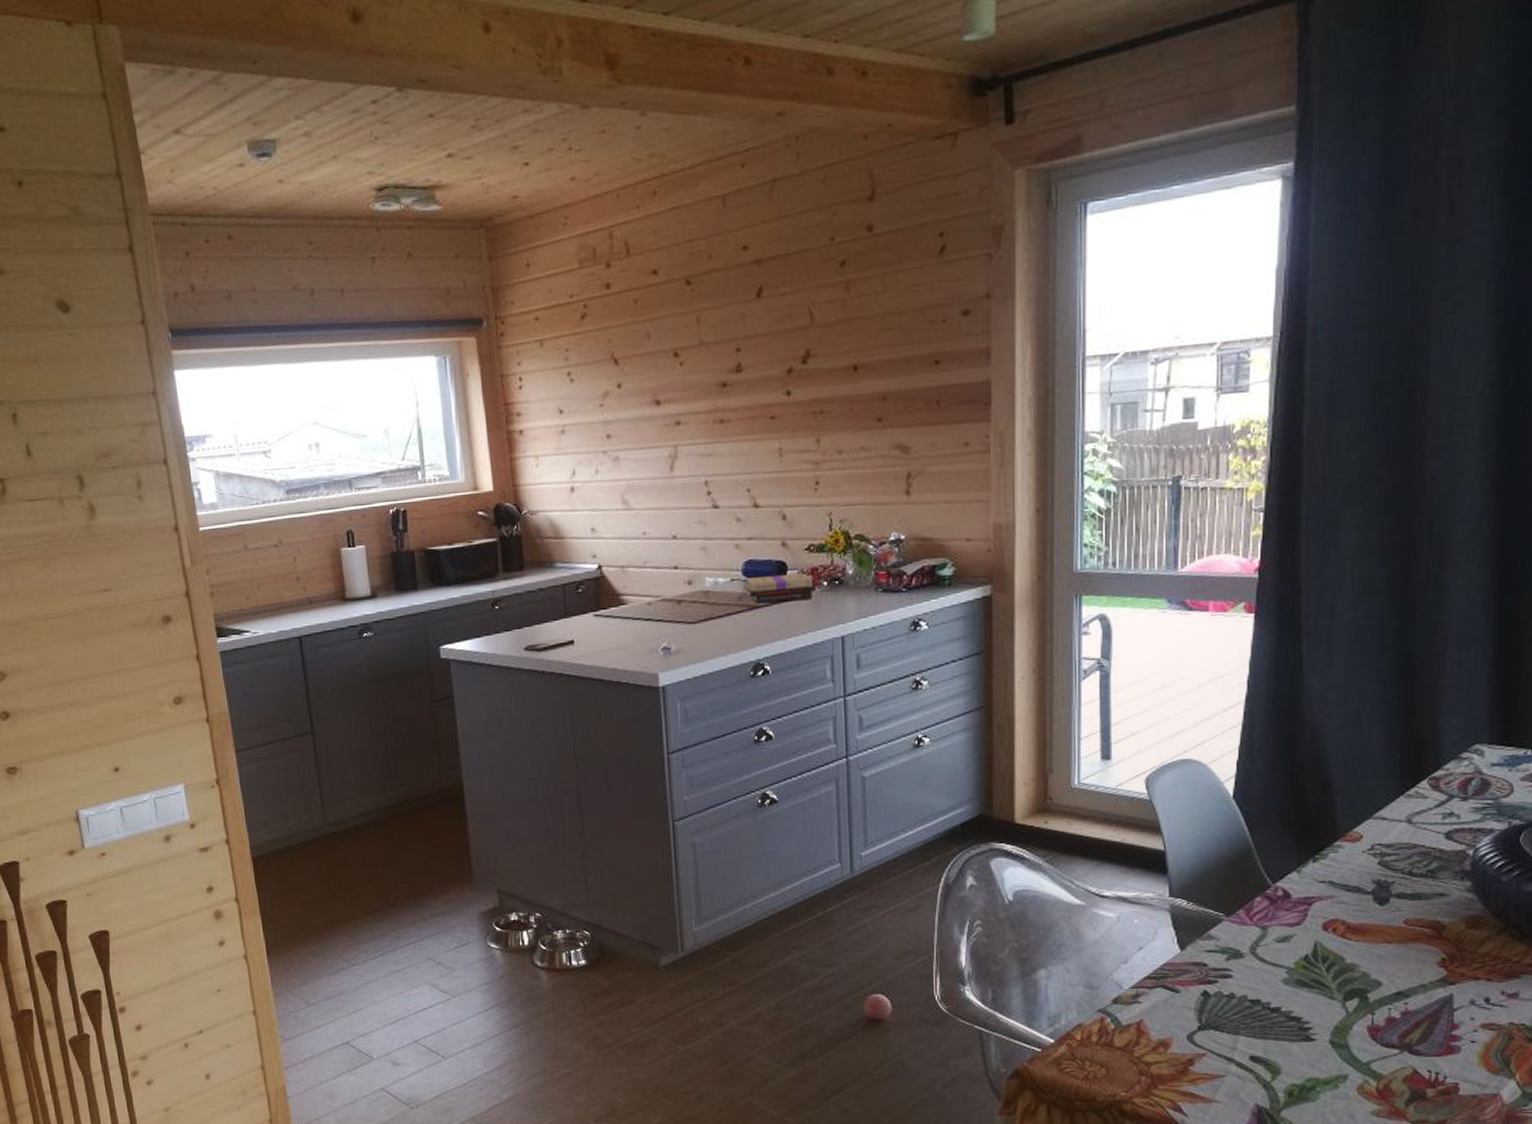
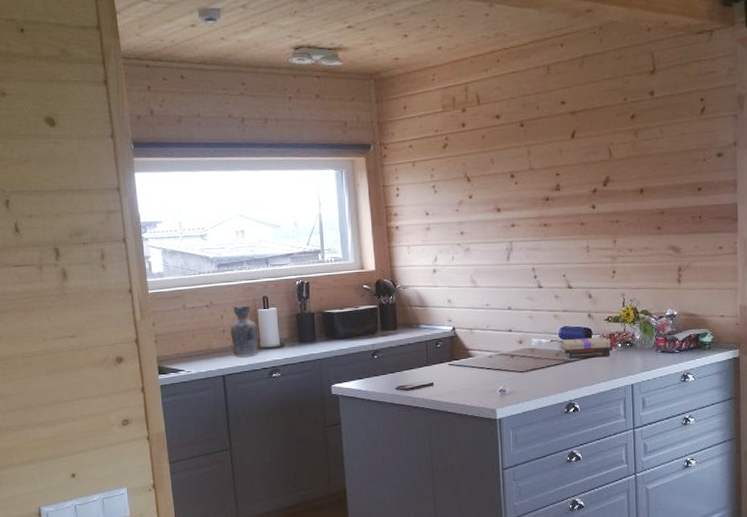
ceramic jug: none [305,542,343,613] -> present [230,304,259,358]

